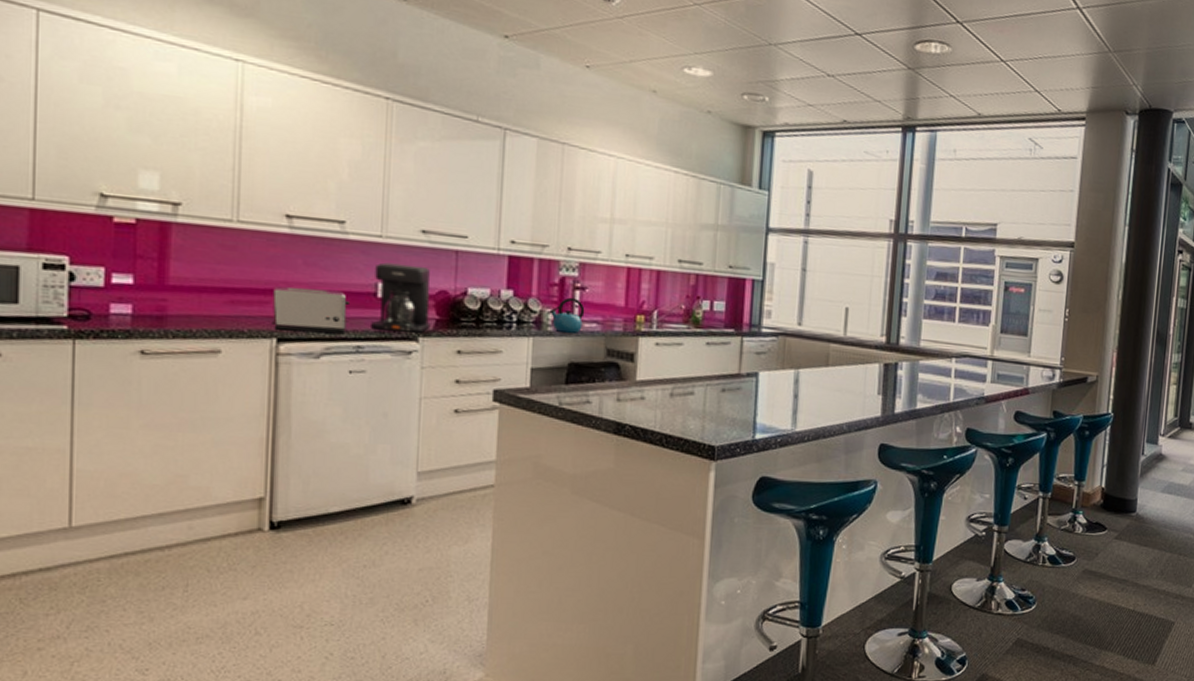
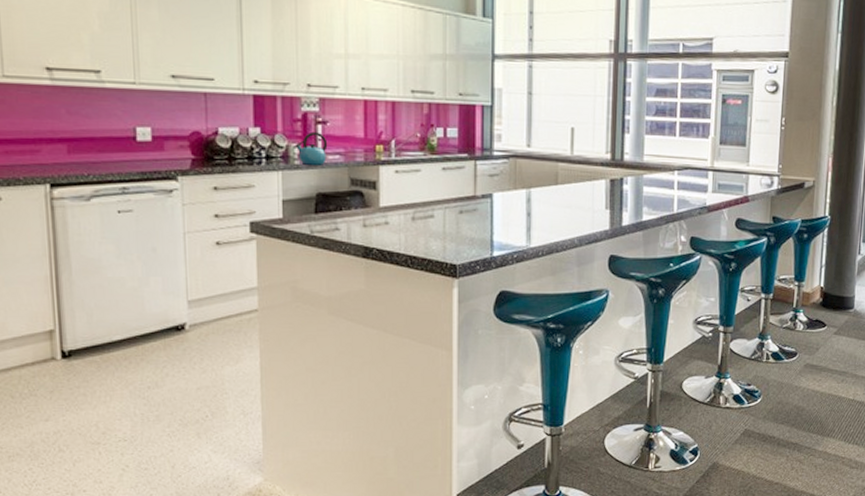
toaster: present [272,285,349,334] -> none [42,134,112,178]
coffee maker: present [371,262,431,334] -> none [132,108,187,174]

